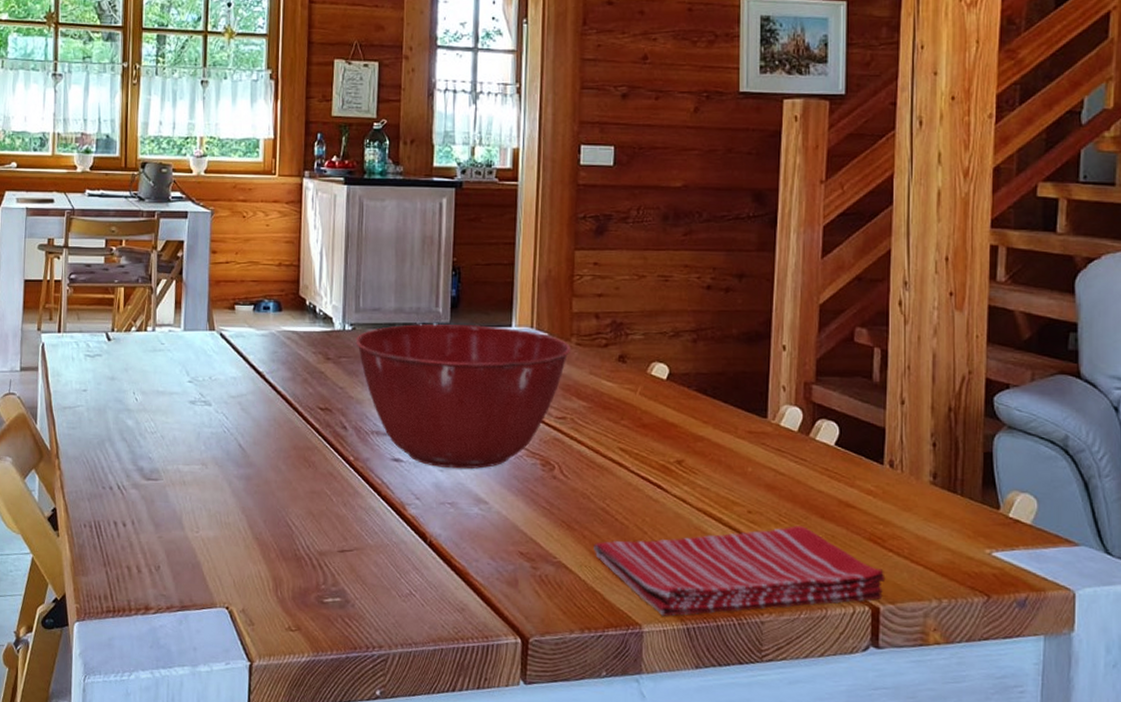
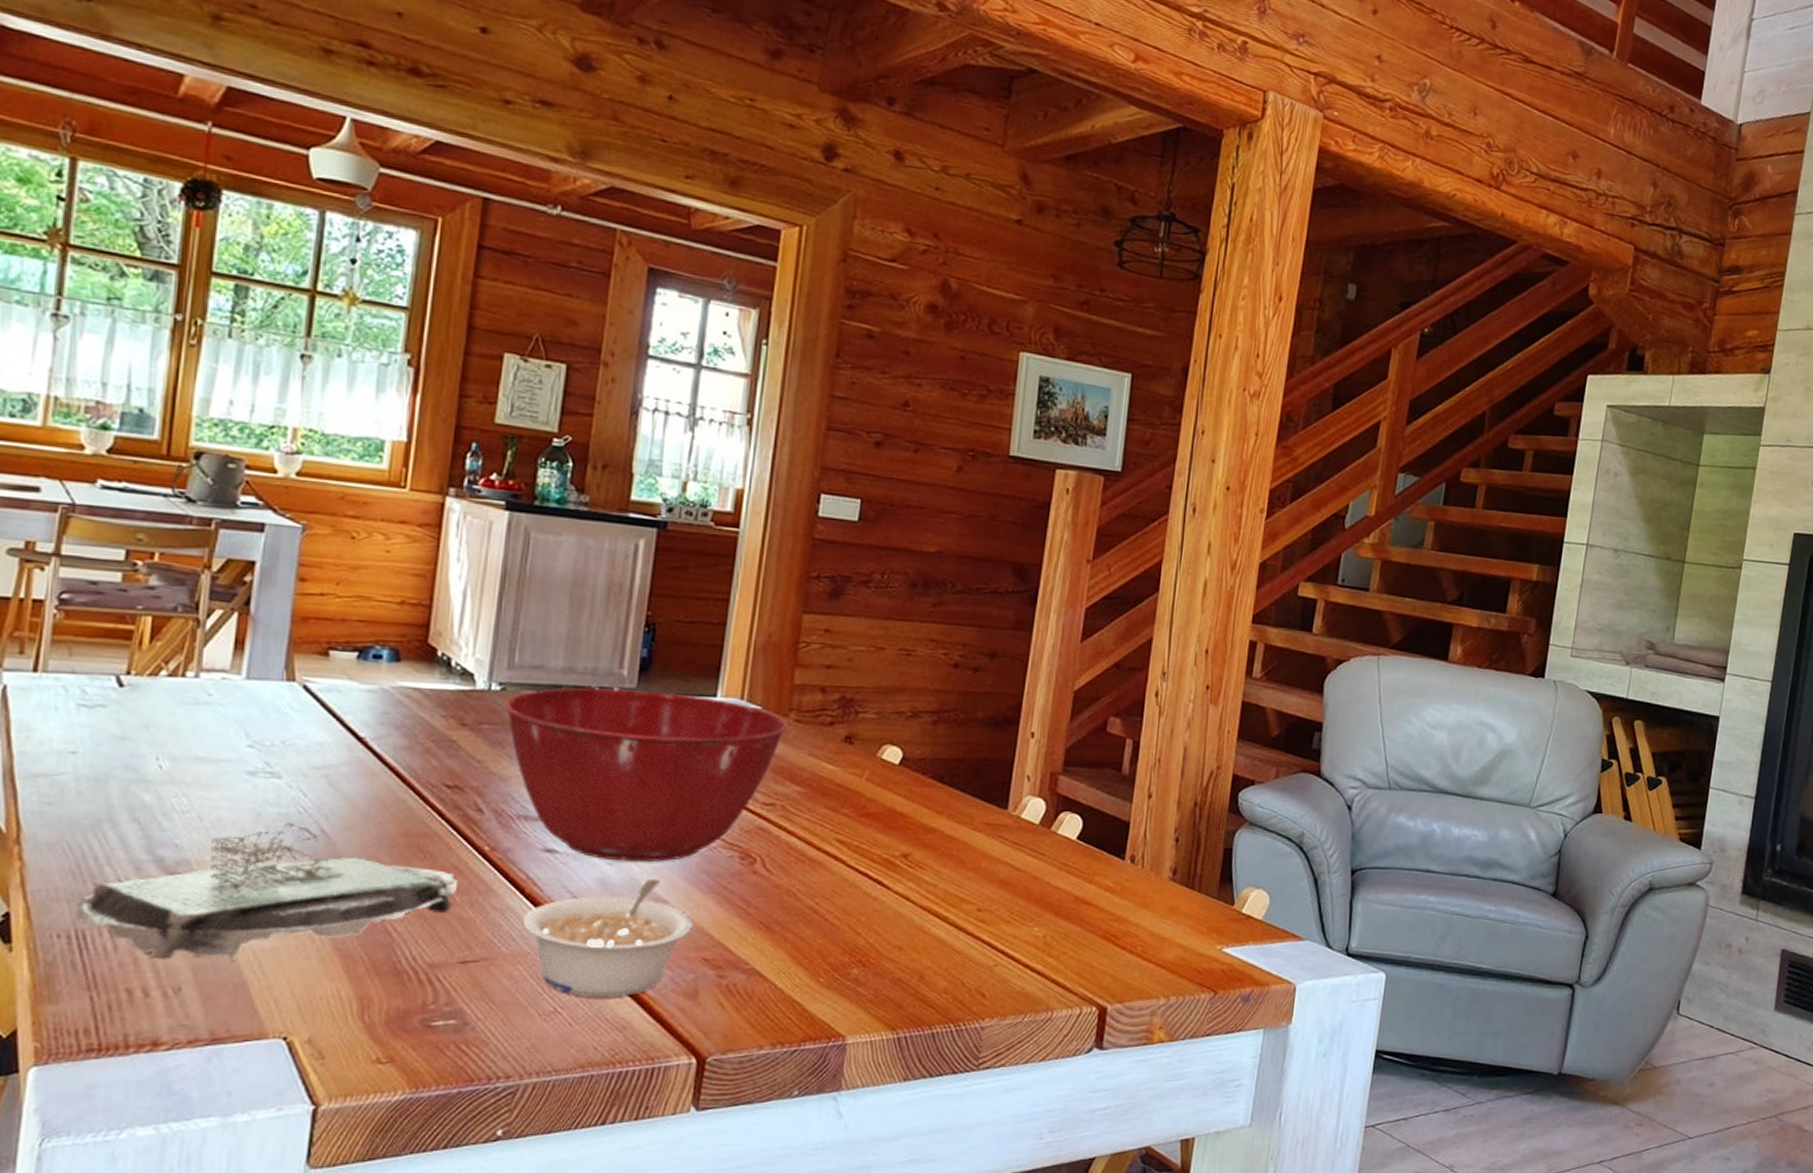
plate: none [94,439,334,546] -> present [77,822,459,961]
legume: none [382,483,509,584] -> present [523,878,693,997]
dish towel: present [593,526,886,616] -> none [795,924,1116,1026]

